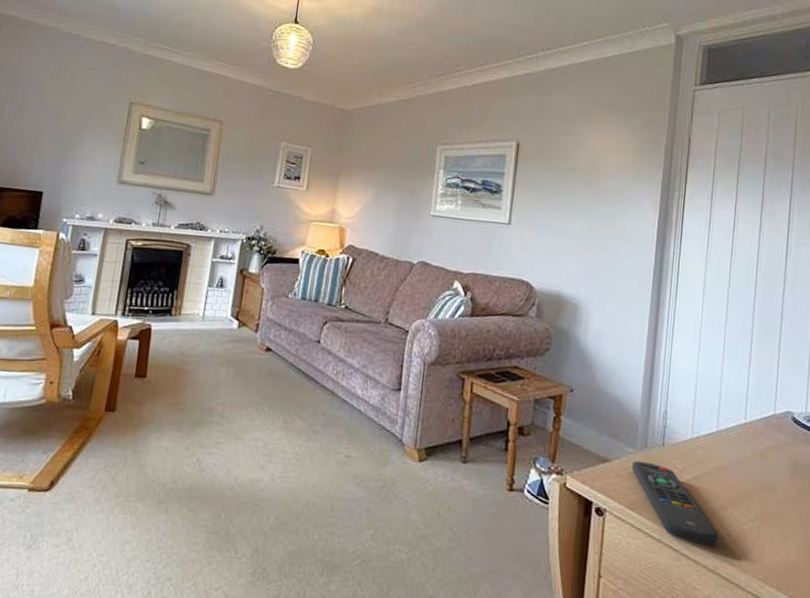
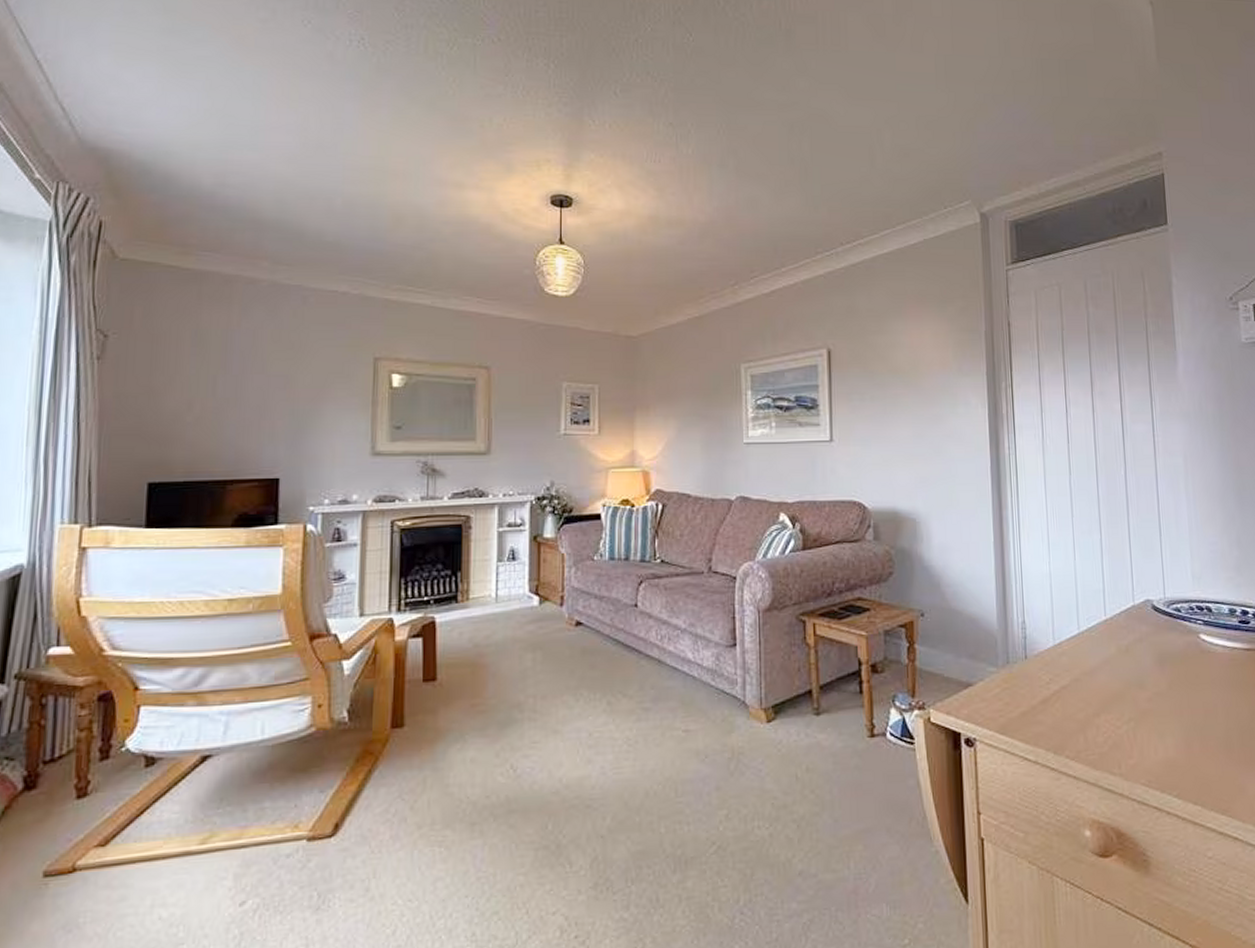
remote control: present [631,460,719,547] -> none [996,679,1096,759]

